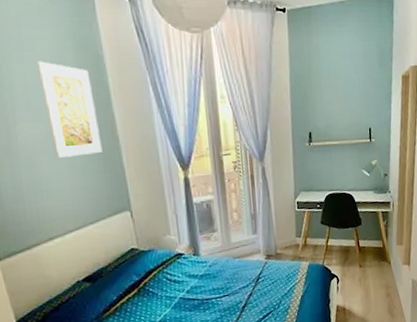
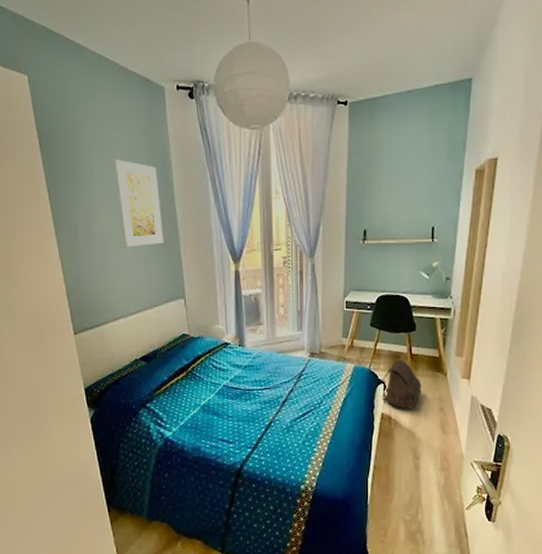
satchel: none [333,253,371,299] -> present [380,359,422,409]

